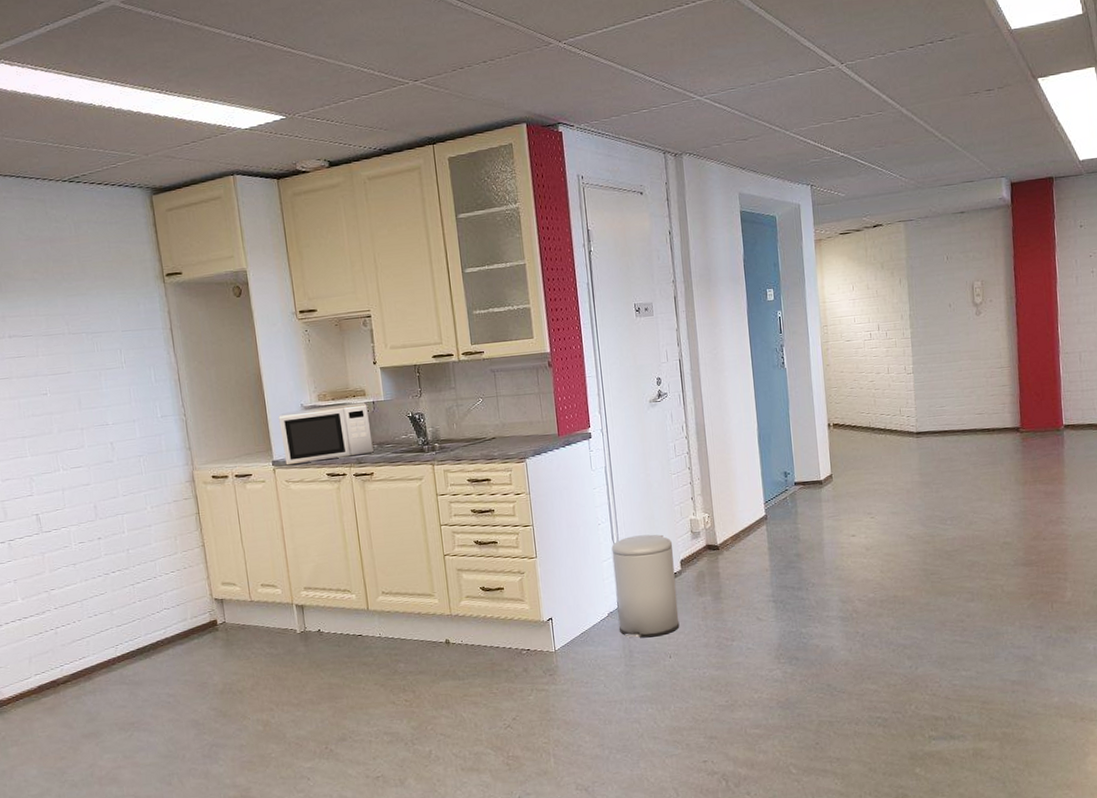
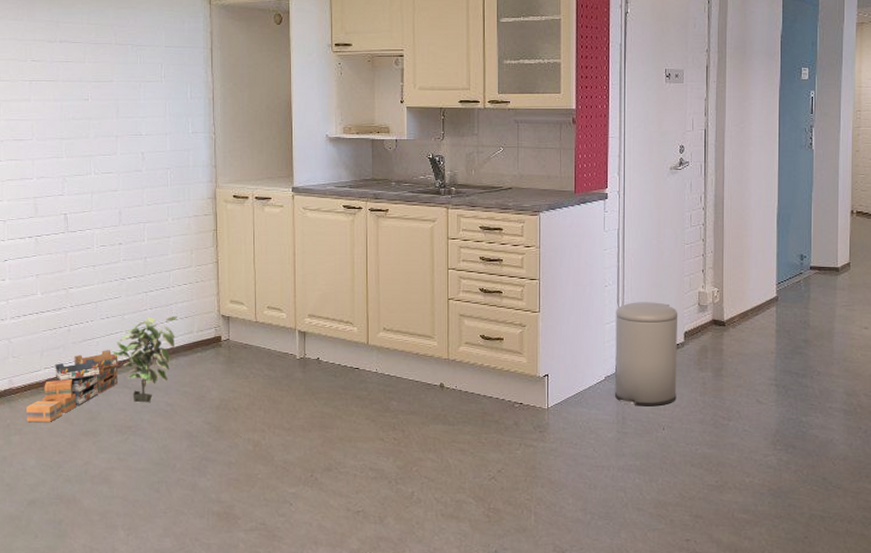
cardboard boxes: none [20,648,114,732] -> present [26,350,118,422]
potted plant: none [105,605,169,698] -> present [113,316,177,403]
microwave: present [278,402,374,466] -> none [303,139,391,193]

